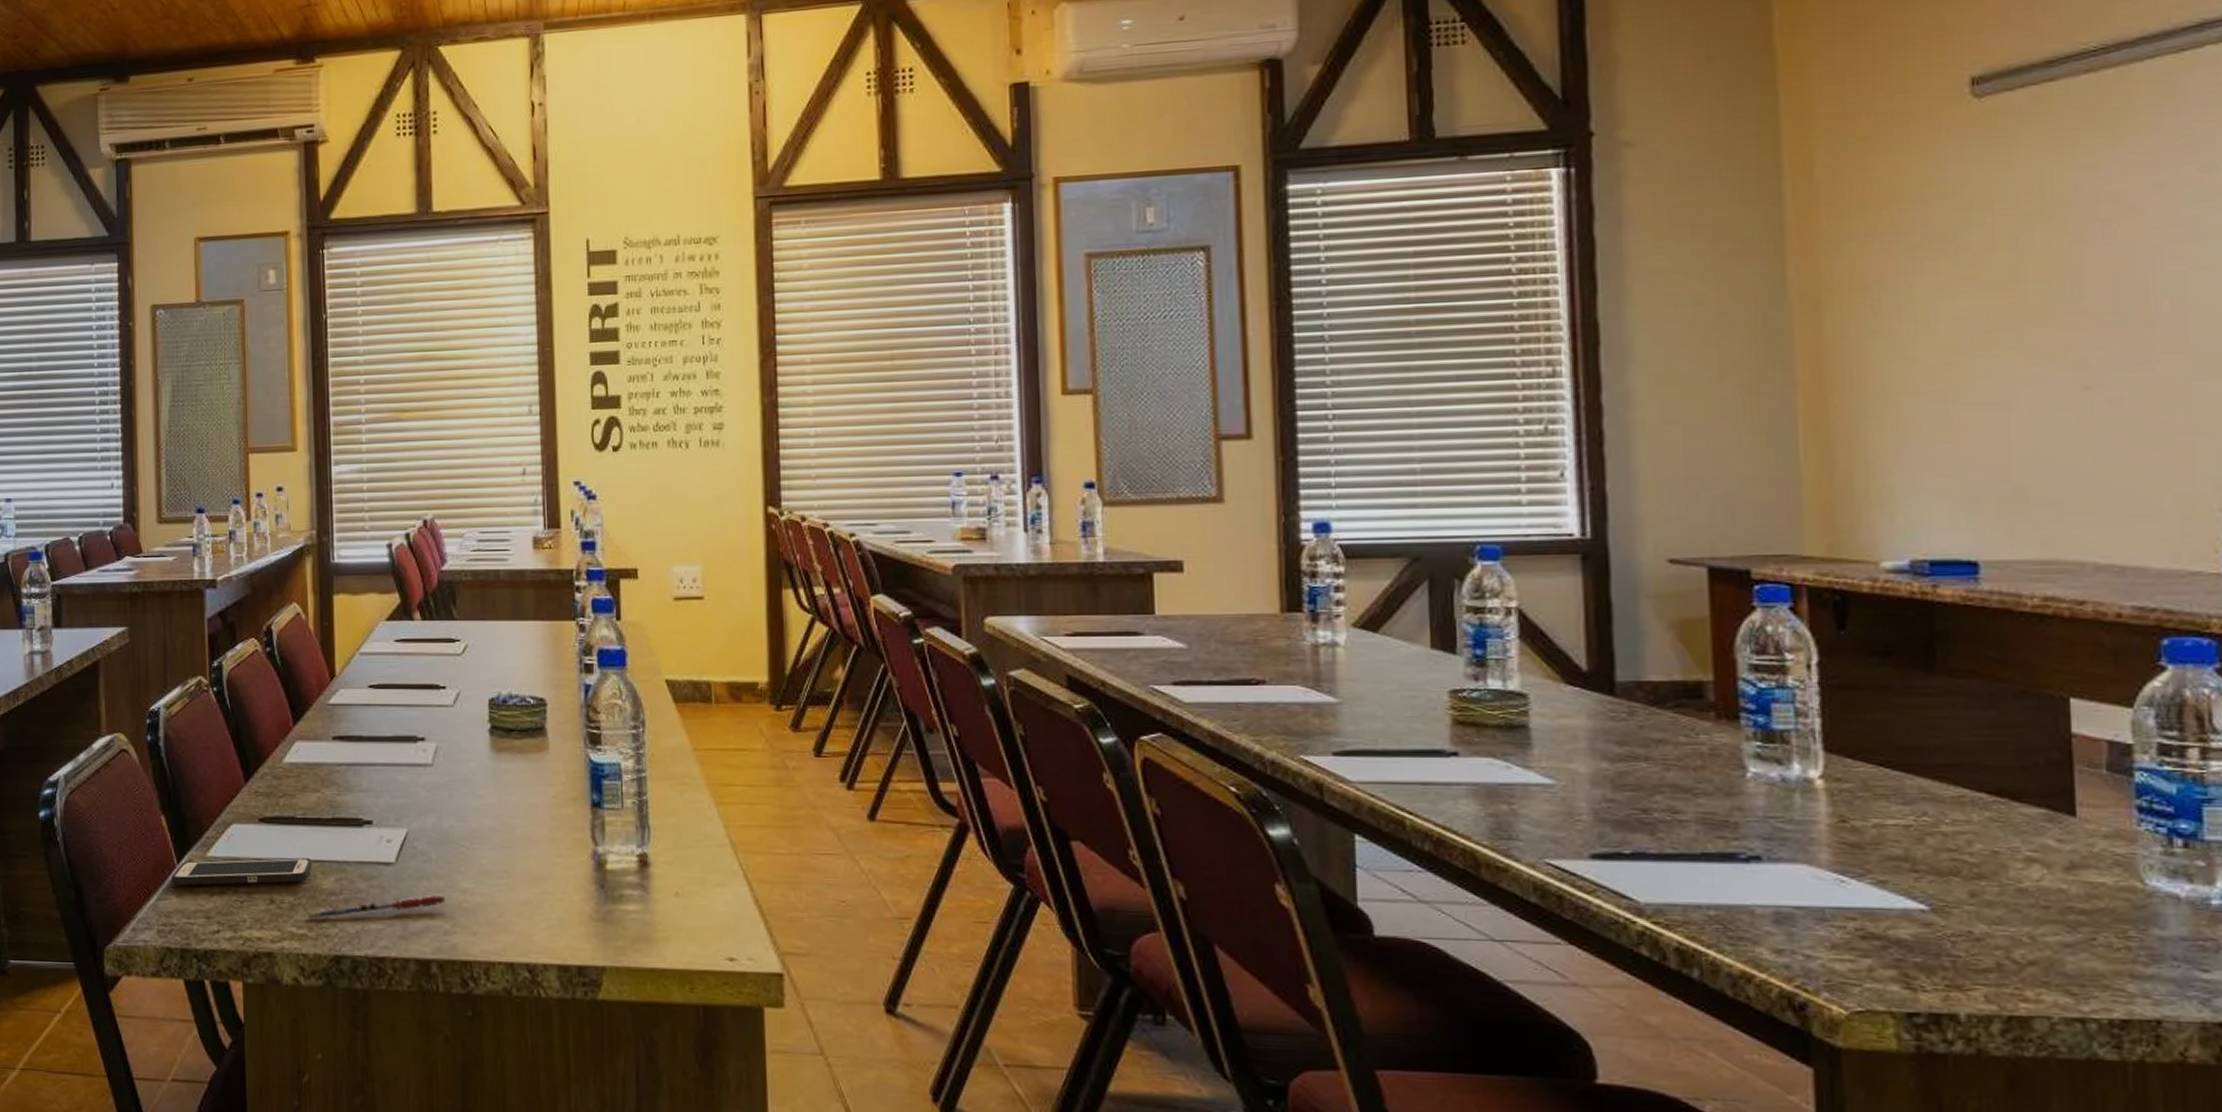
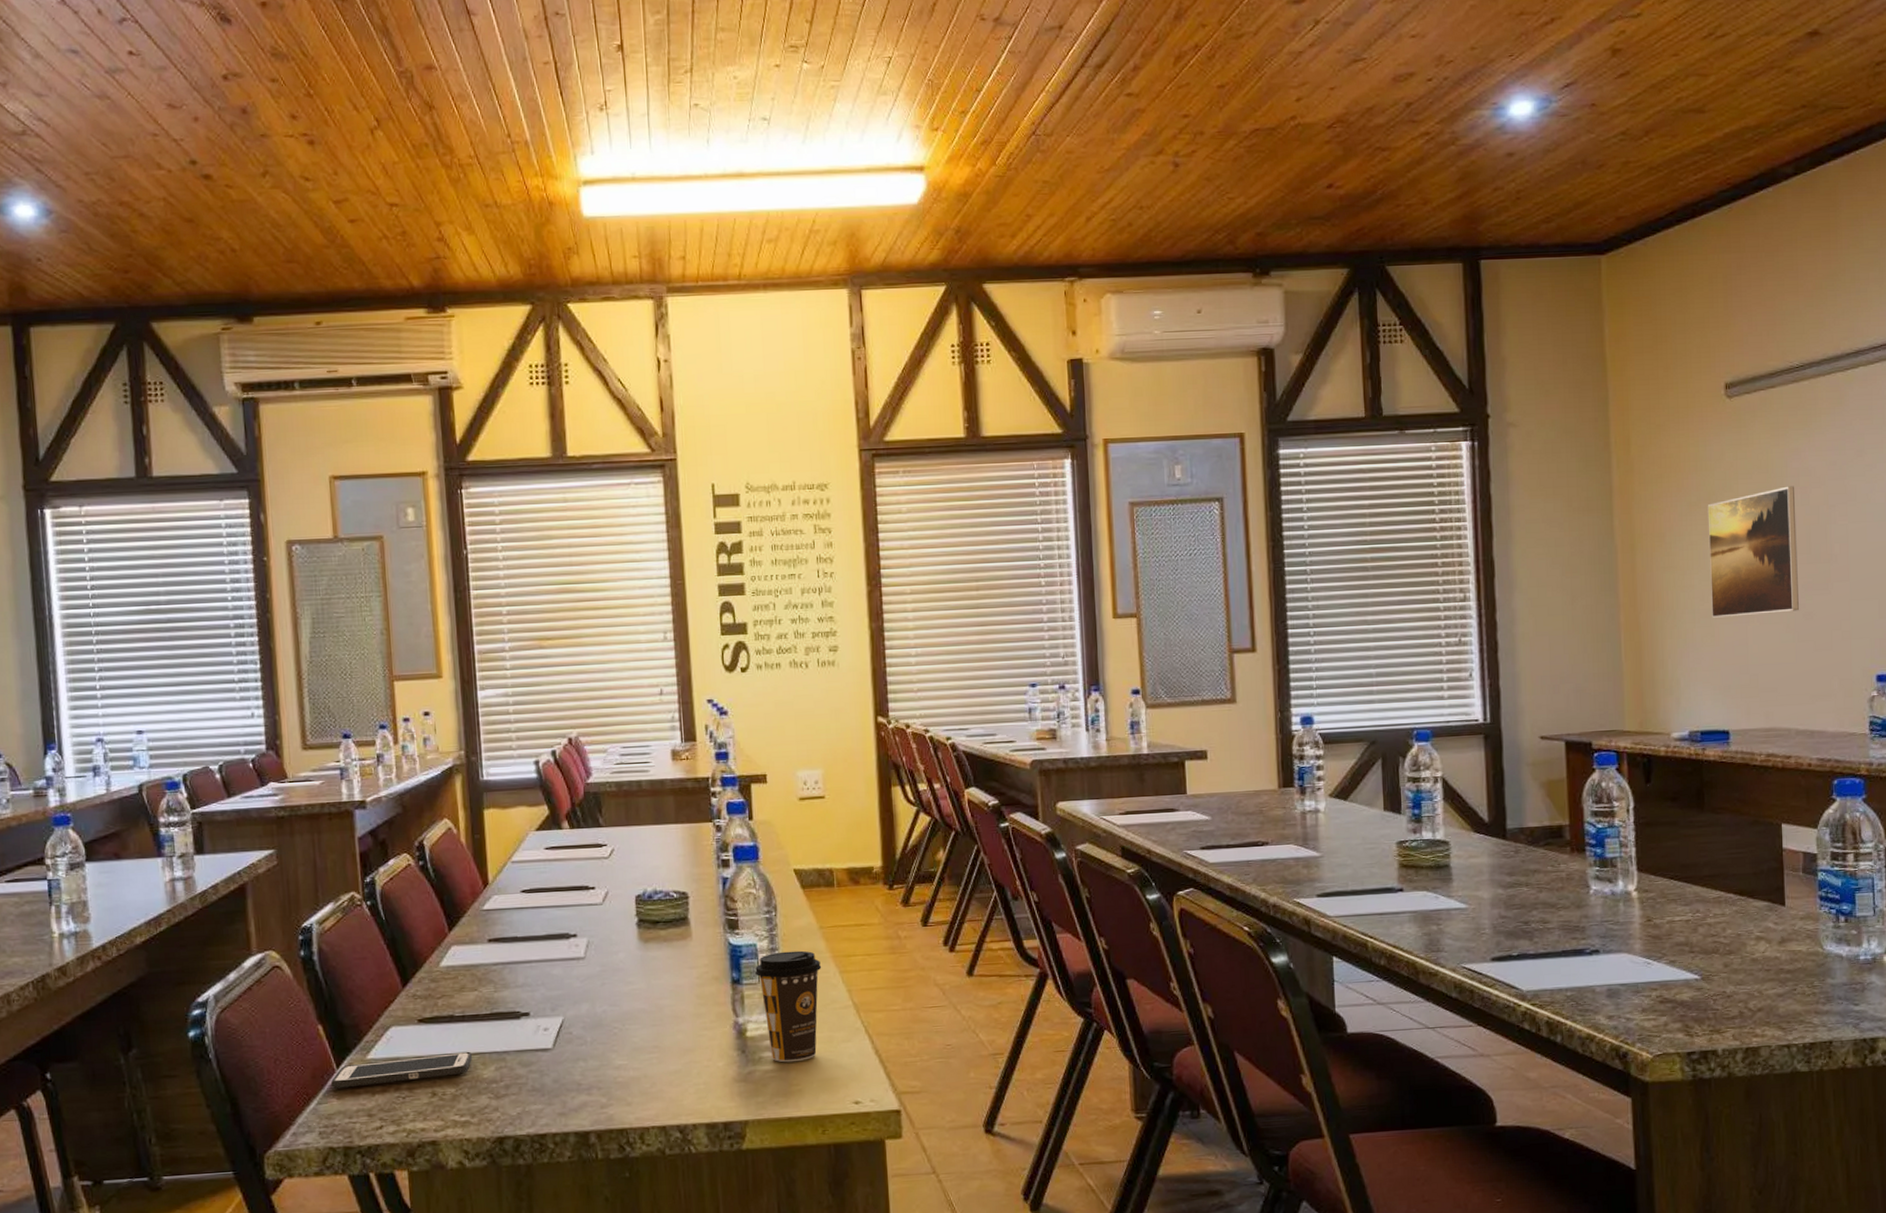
pen: present [306,894,446,919] -> none [469,1073,601,1107]
coffee cup: none [617,774,695,904] -> present [754,950,822,1063]
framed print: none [1941,217,2099,403] -> present [1707,486,1799,618]

